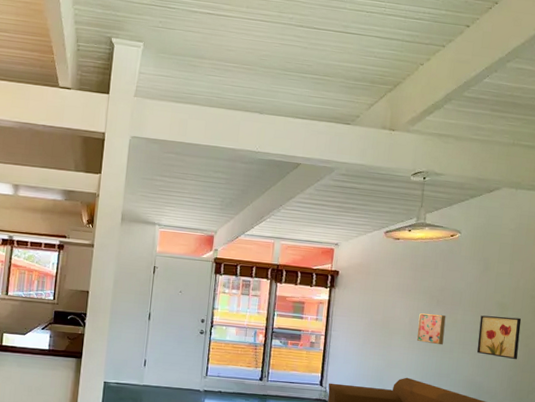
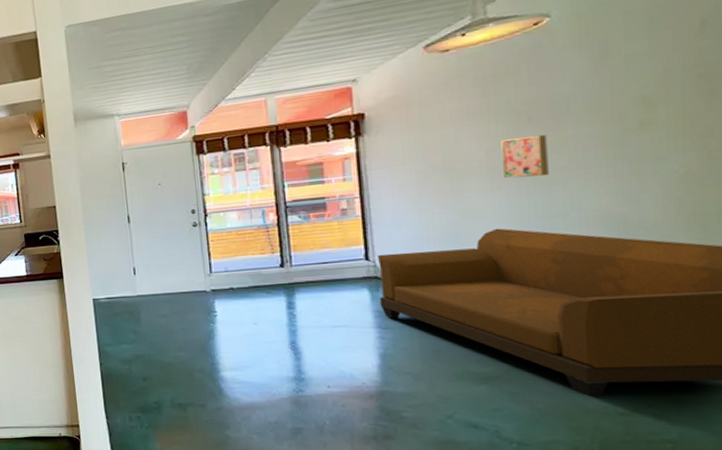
wall art: present [476,315,522,359] -> none [608,111,687,175]

